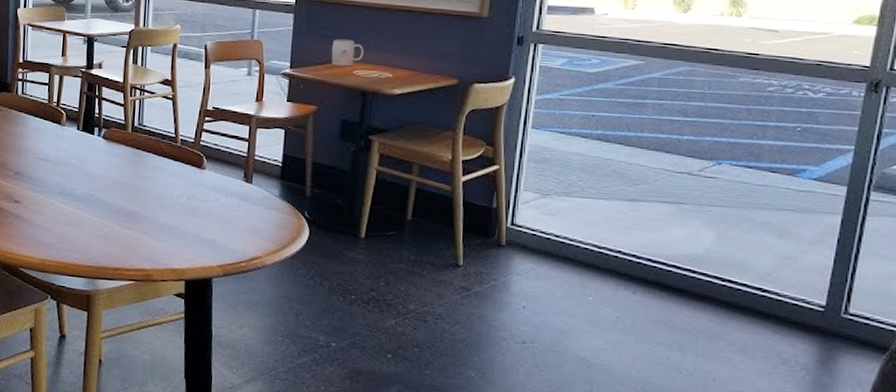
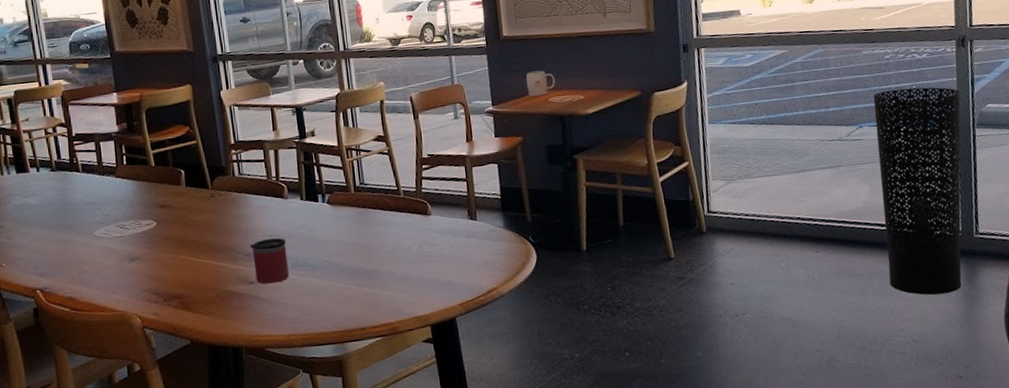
beverage cup: none [21,161,56,207] -> present [250,237,289,284]
umbrella stand: none [719,127,859,374] -> present [873,87,962,295]

